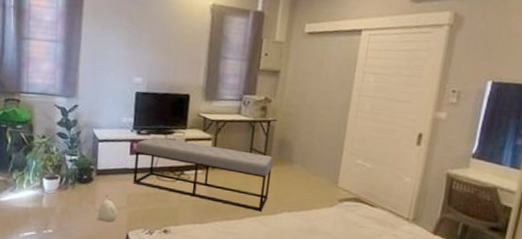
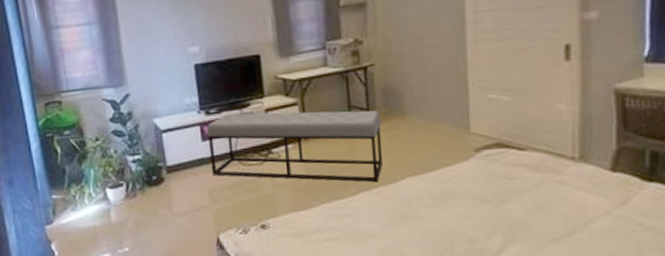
plush toy: present [96,194,118,223] -> none [177,194,202,228]

